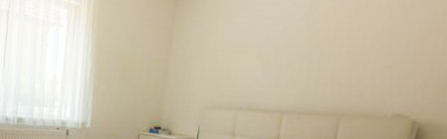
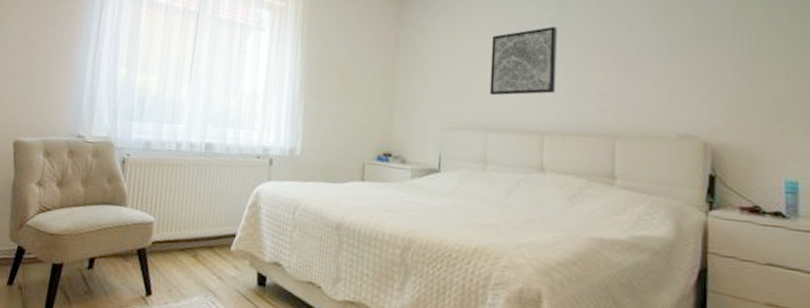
wall art: none [243,23,306,82] -> present [489,26,557,96]

